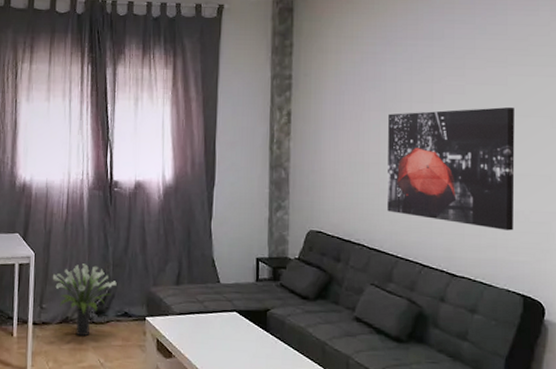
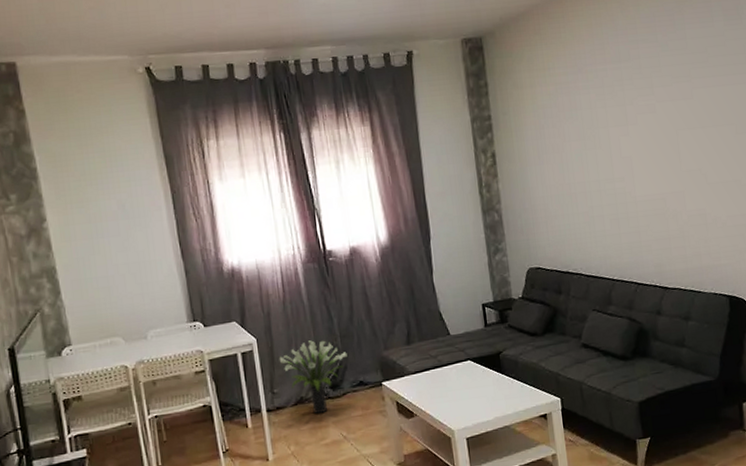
wall art: present [387,107,515,231] -> none [588,120,714,239]

